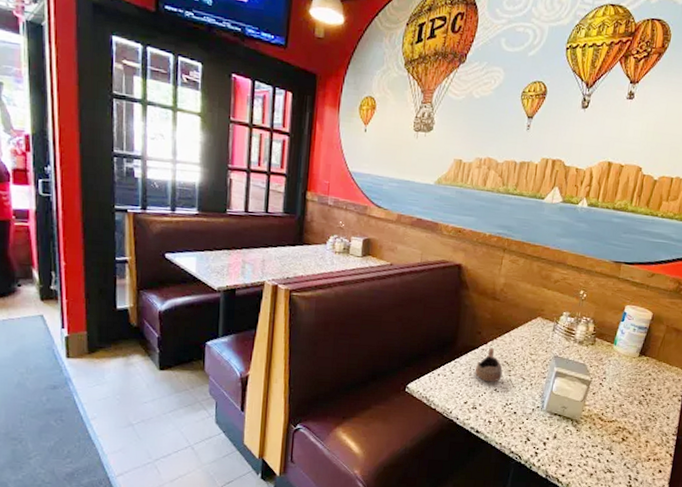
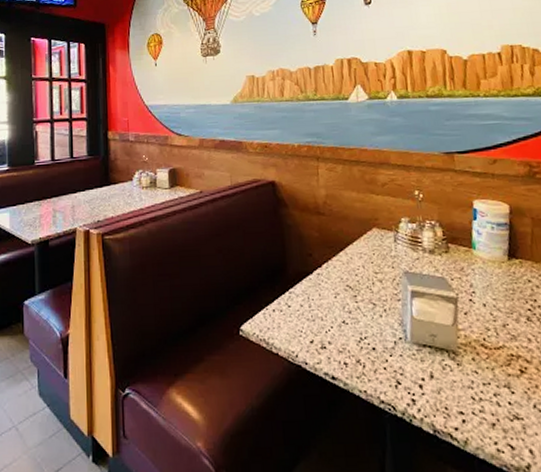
cup: present [475,347,503,382] -> none [314,270,348,313]

